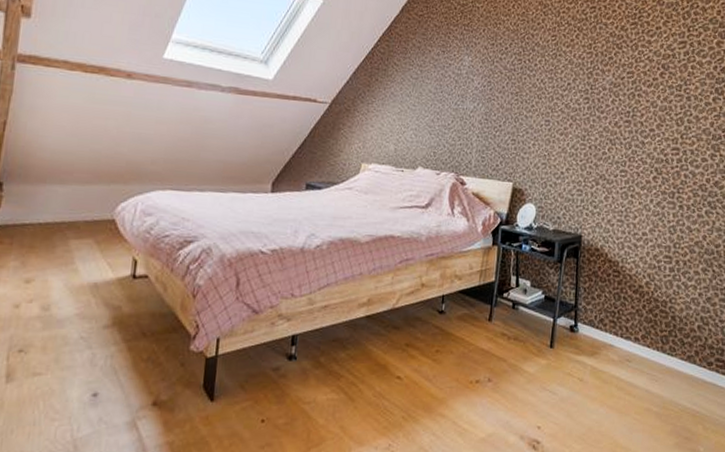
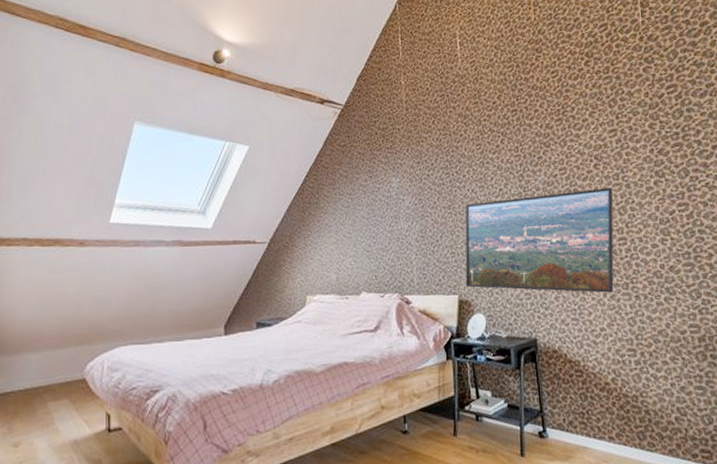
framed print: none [521,93,674,199] -> present [465,187,614,293]

